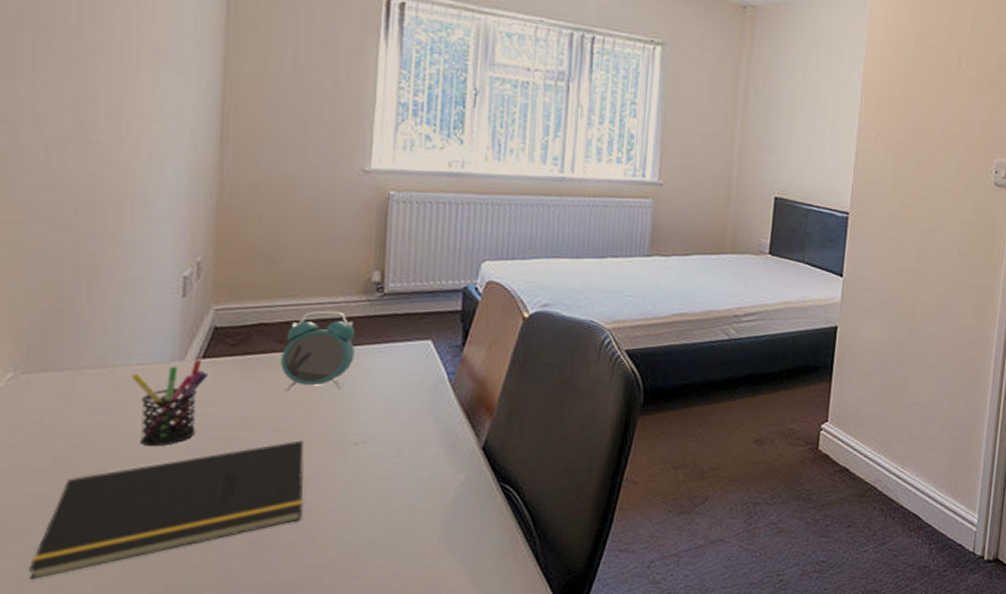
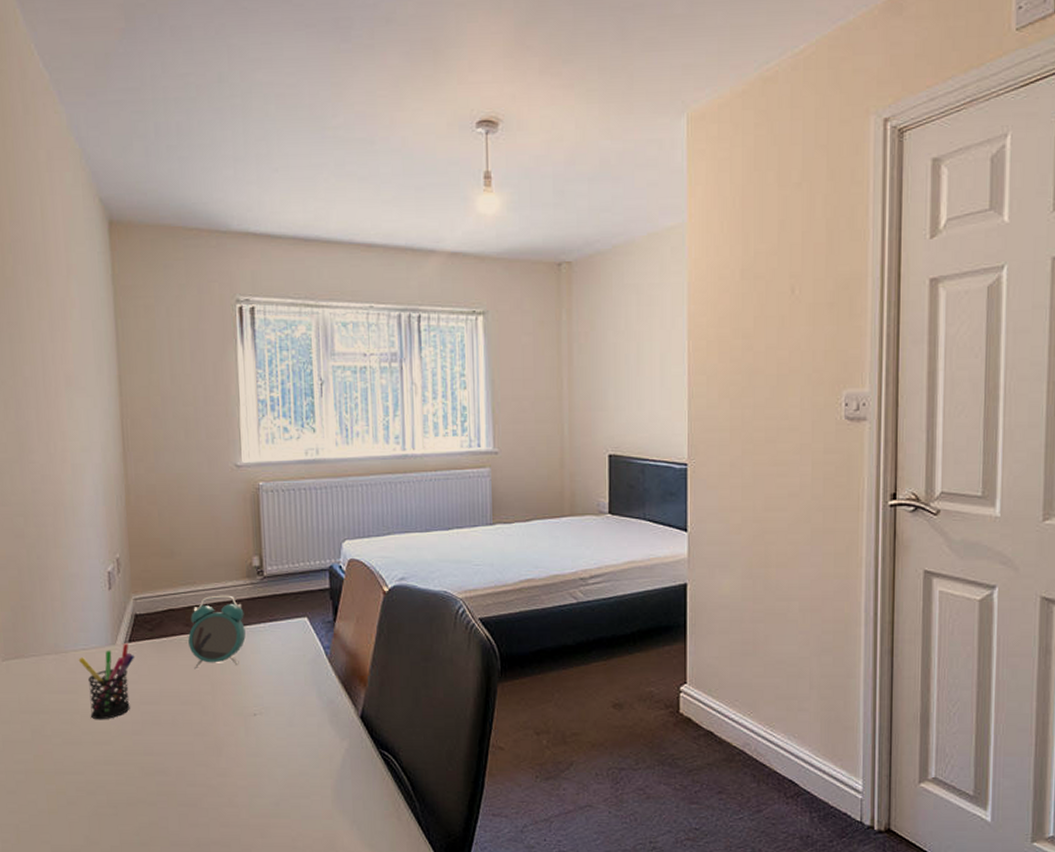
notepad: present [29,440,304,579] -> none [24,712,219,833]

